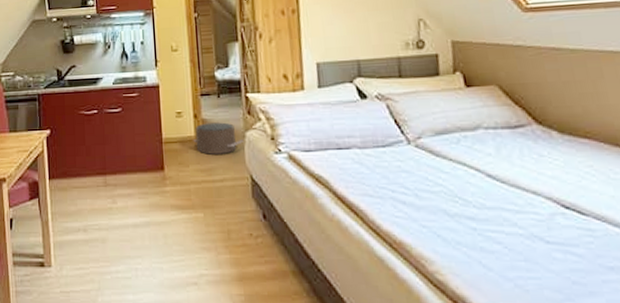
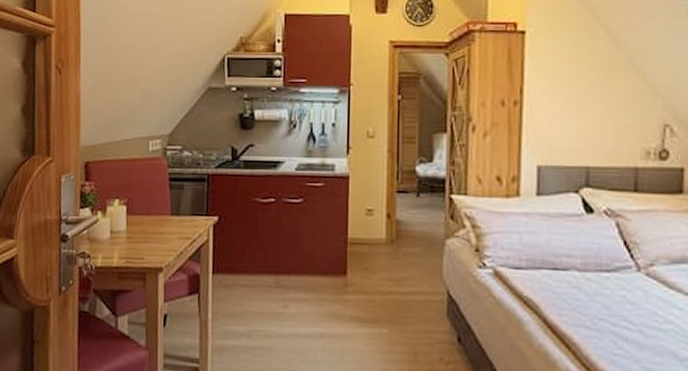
pouf: present [193,122,244,155] -> none [383,224,443,263]

